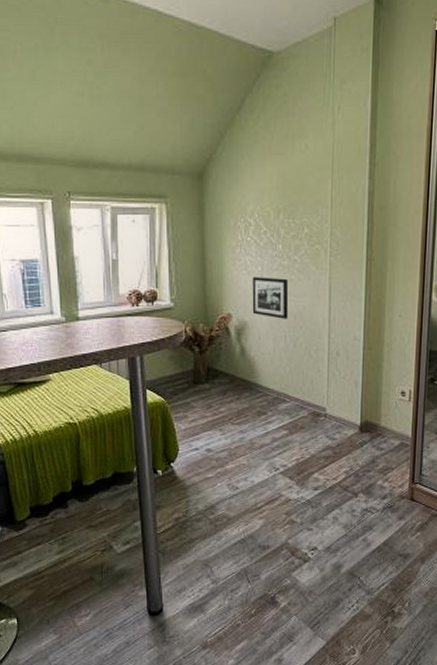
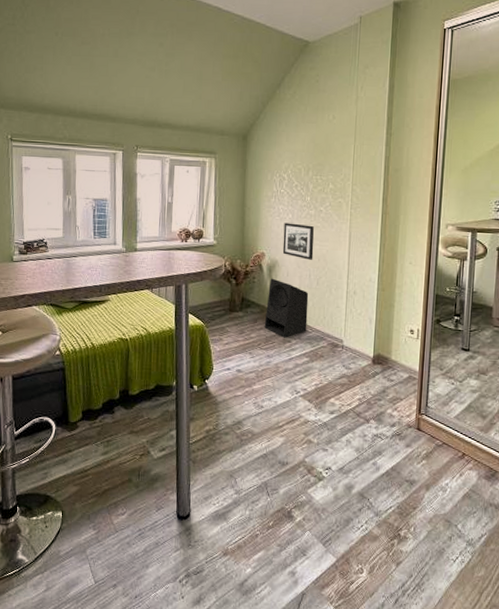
speaker: none [235,342,285,410] -> present [264,278,309,338]

